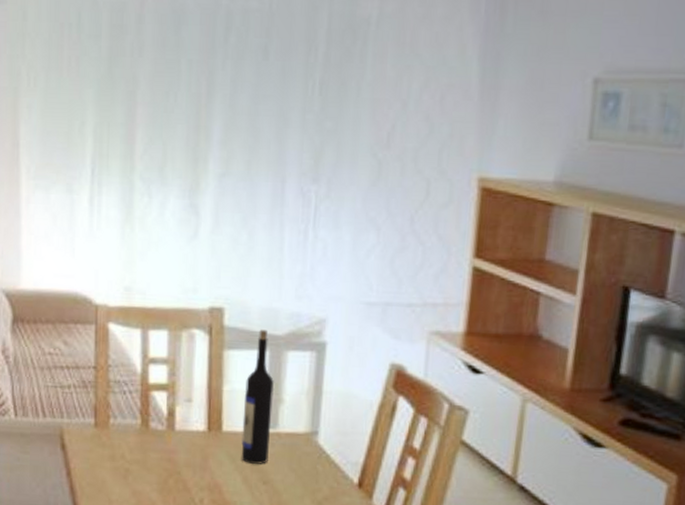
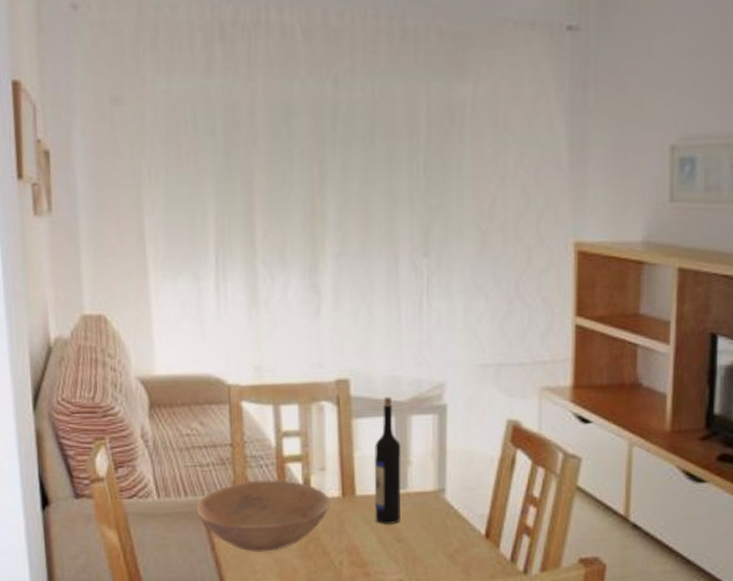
bowl: none [54,406,196,483] -> present [196,480,332,553]

